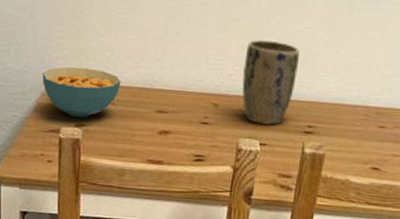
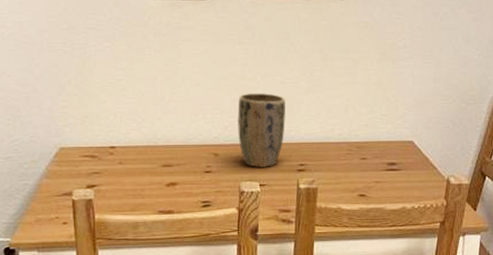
cereal bowl: present [42,67,121,118] -> none [50,133,126,180]

